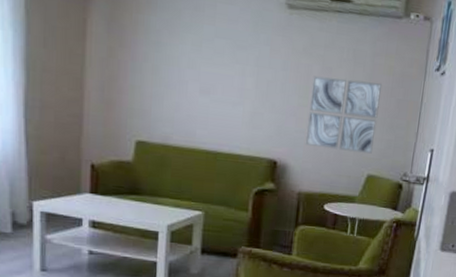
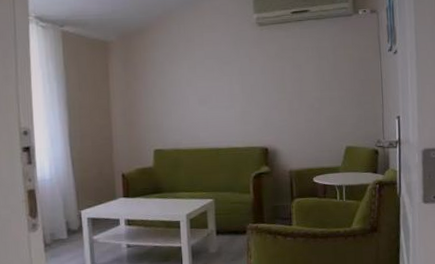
wall art: present [305,75,382,154] -> none [287,69,347,131]

